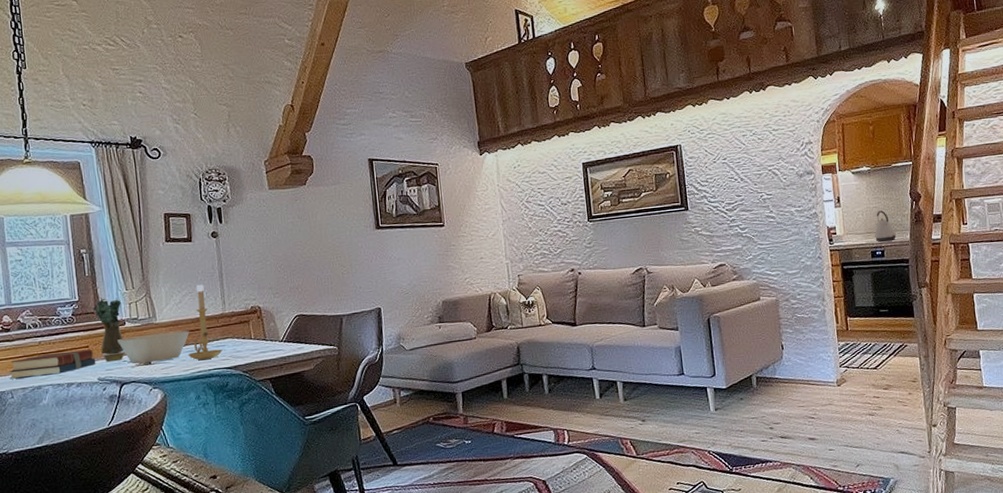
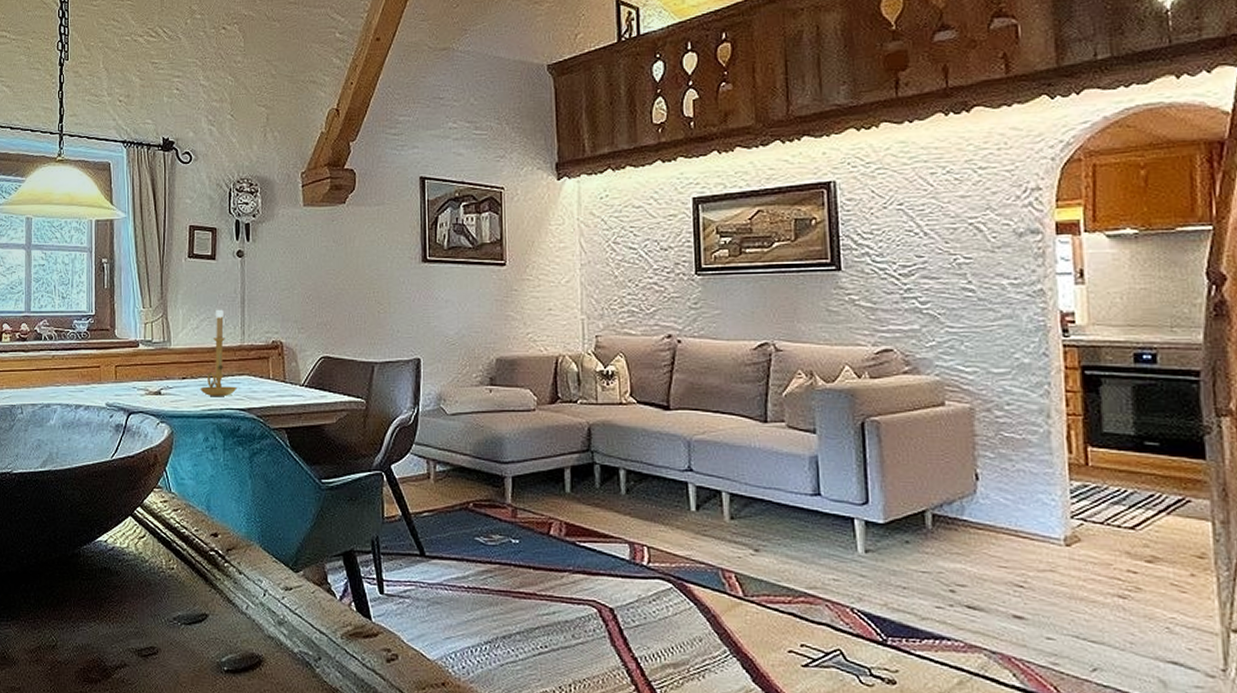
books: present [9,349,96,379] -> none [21,369,106,393]
vase: present [93,297,125,363] -> none [108,313,137,387]
bowl: present [117,330,189,364] -> none [129,360,203,393]
kettle: present [874,210,896,243] -> none [1139,295,1179,342]

